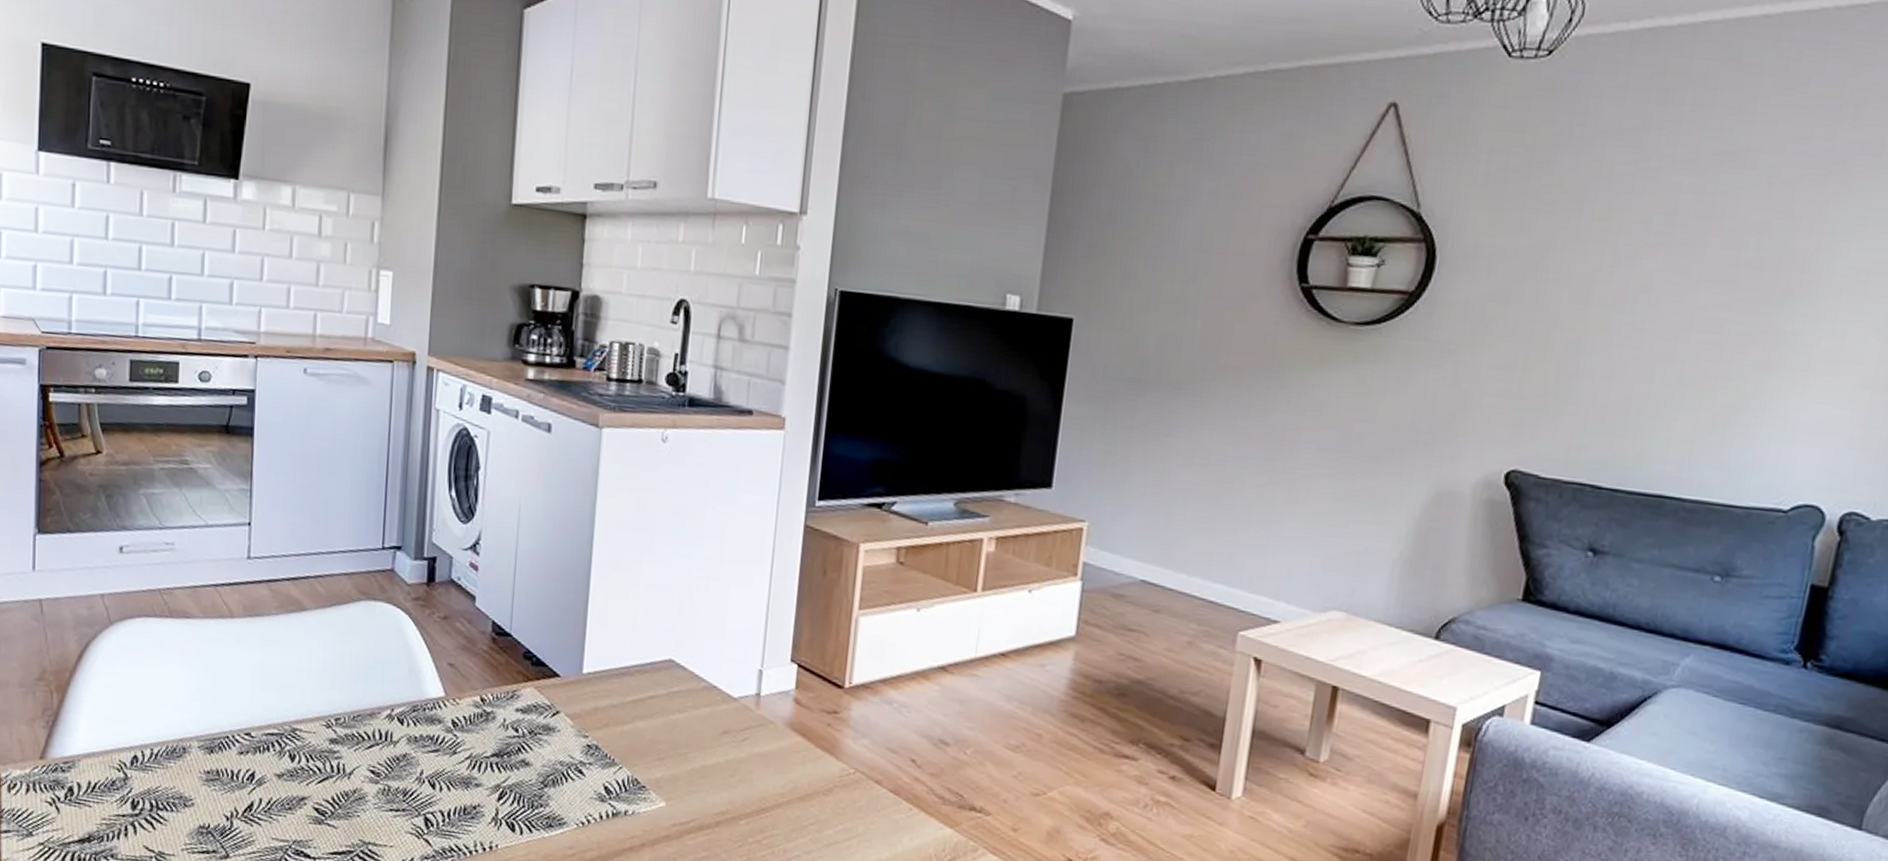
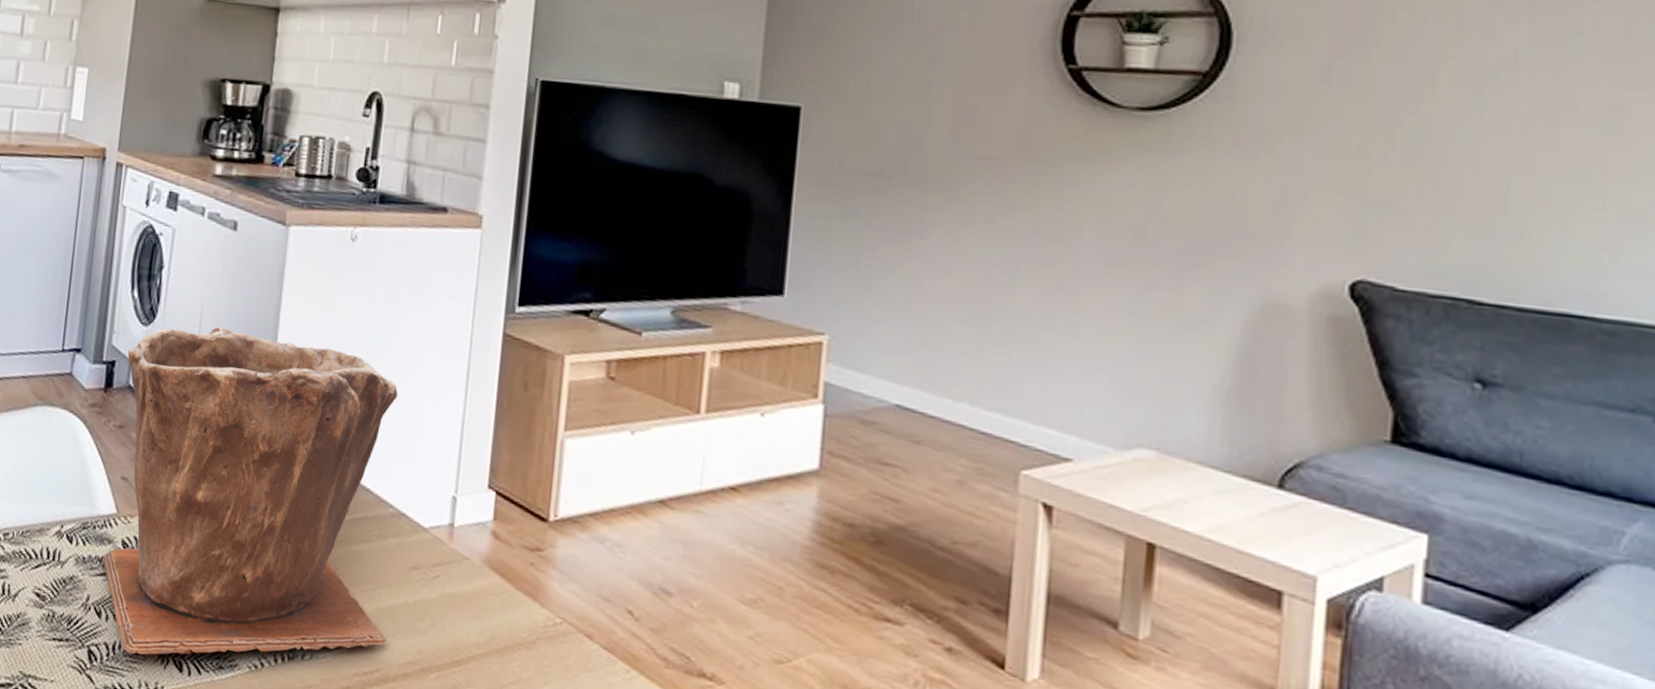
plant pot: none [434,523,709,820] -> present [102,326,398,656]

